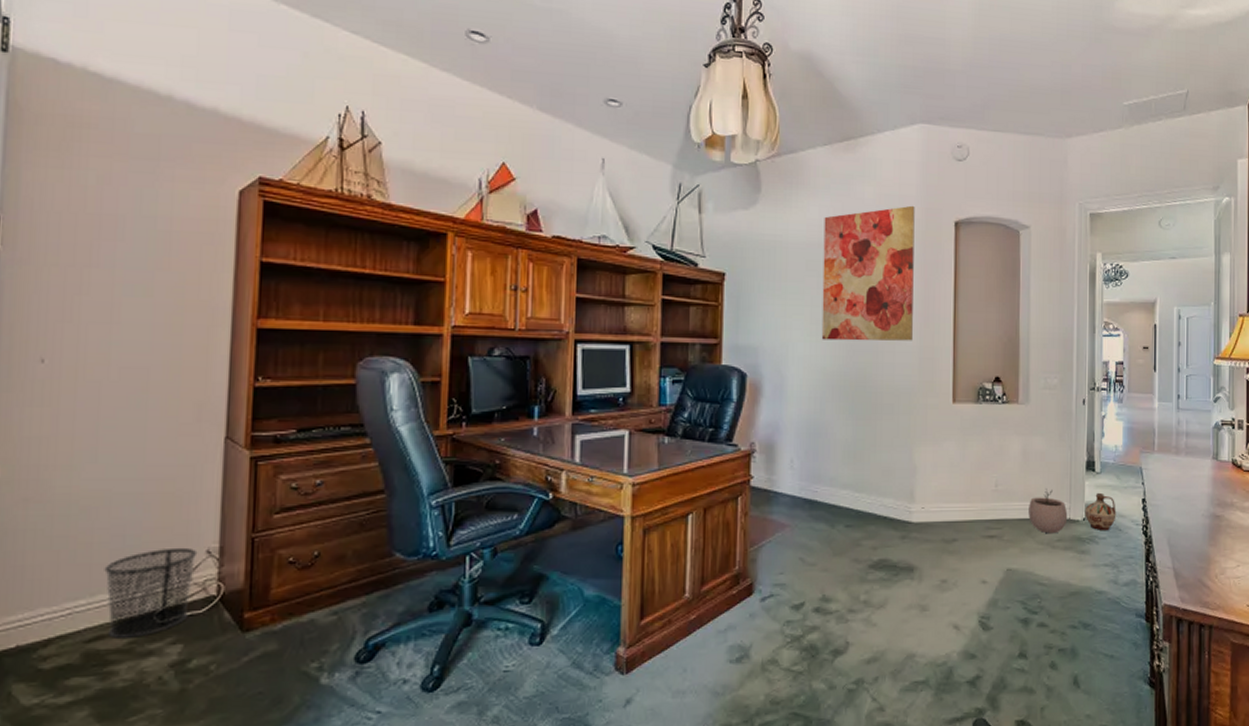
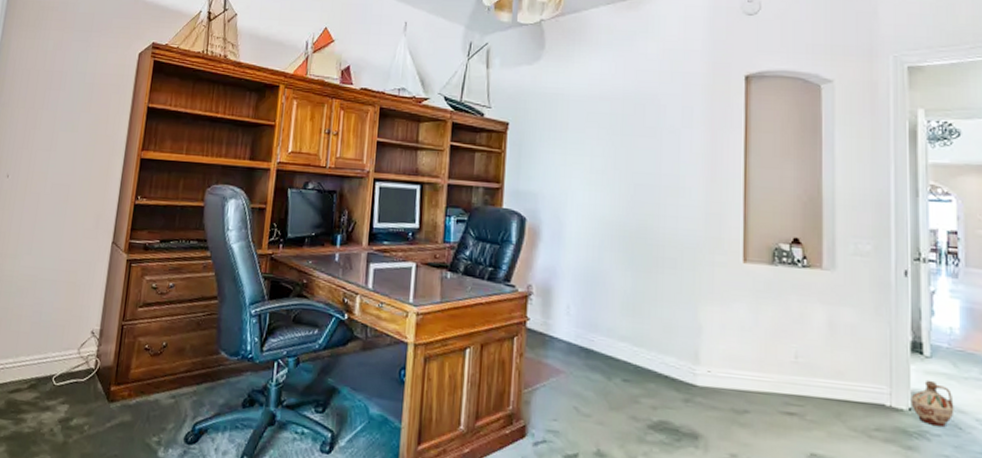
waste bin: present [104,547,198,638] -> none [24,326,86,395]
wall art: present [821,205,915,341] -> none [601,59,701,195]
plant pot: present [1029,489,1068,534] -> none [837,367,888,421]

